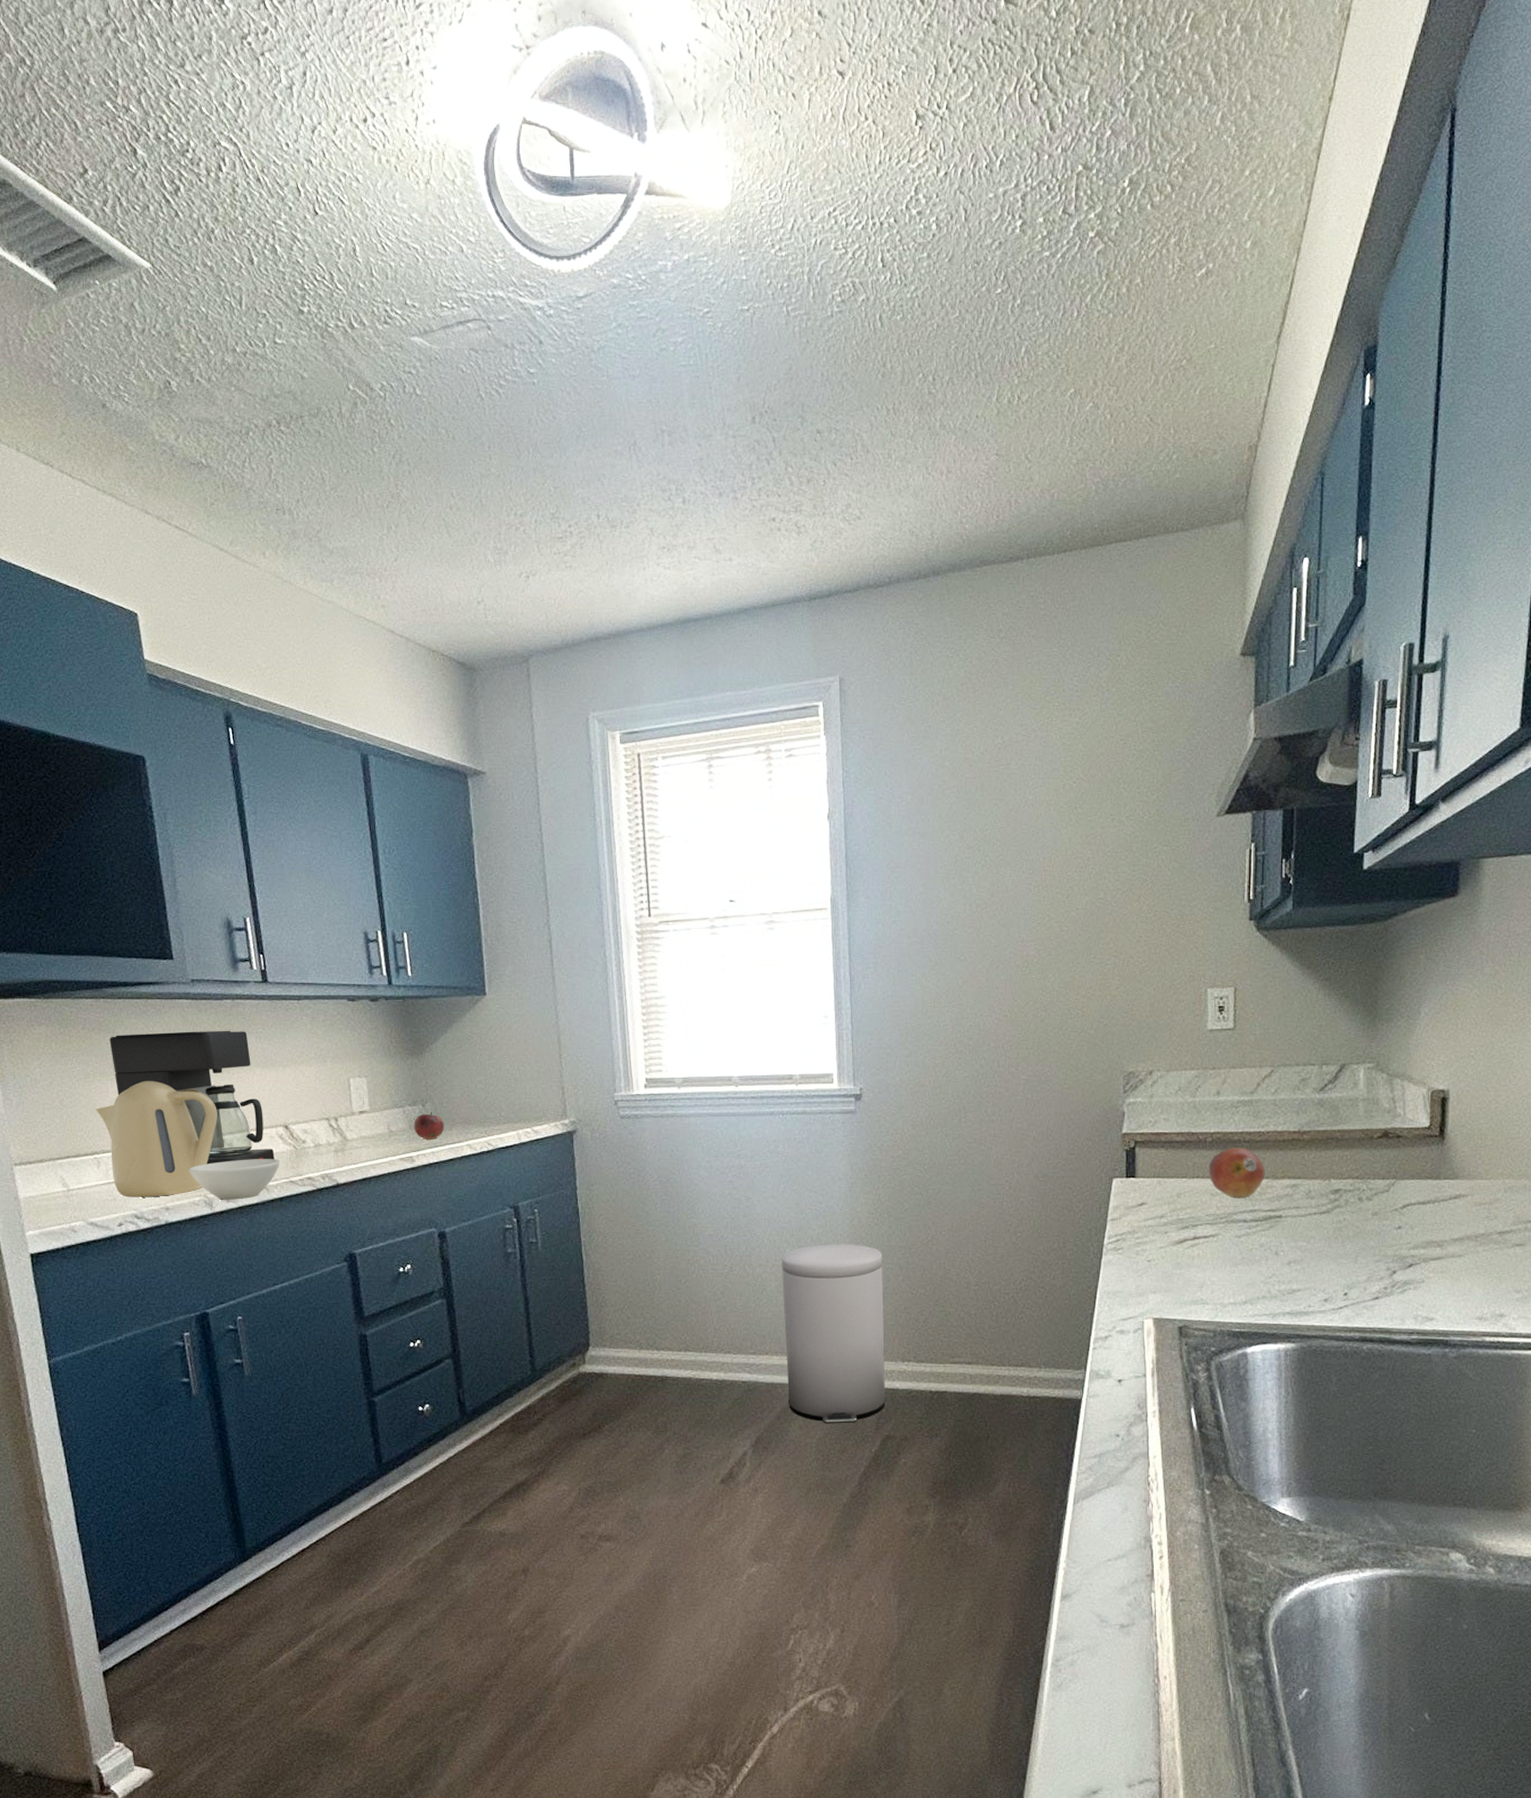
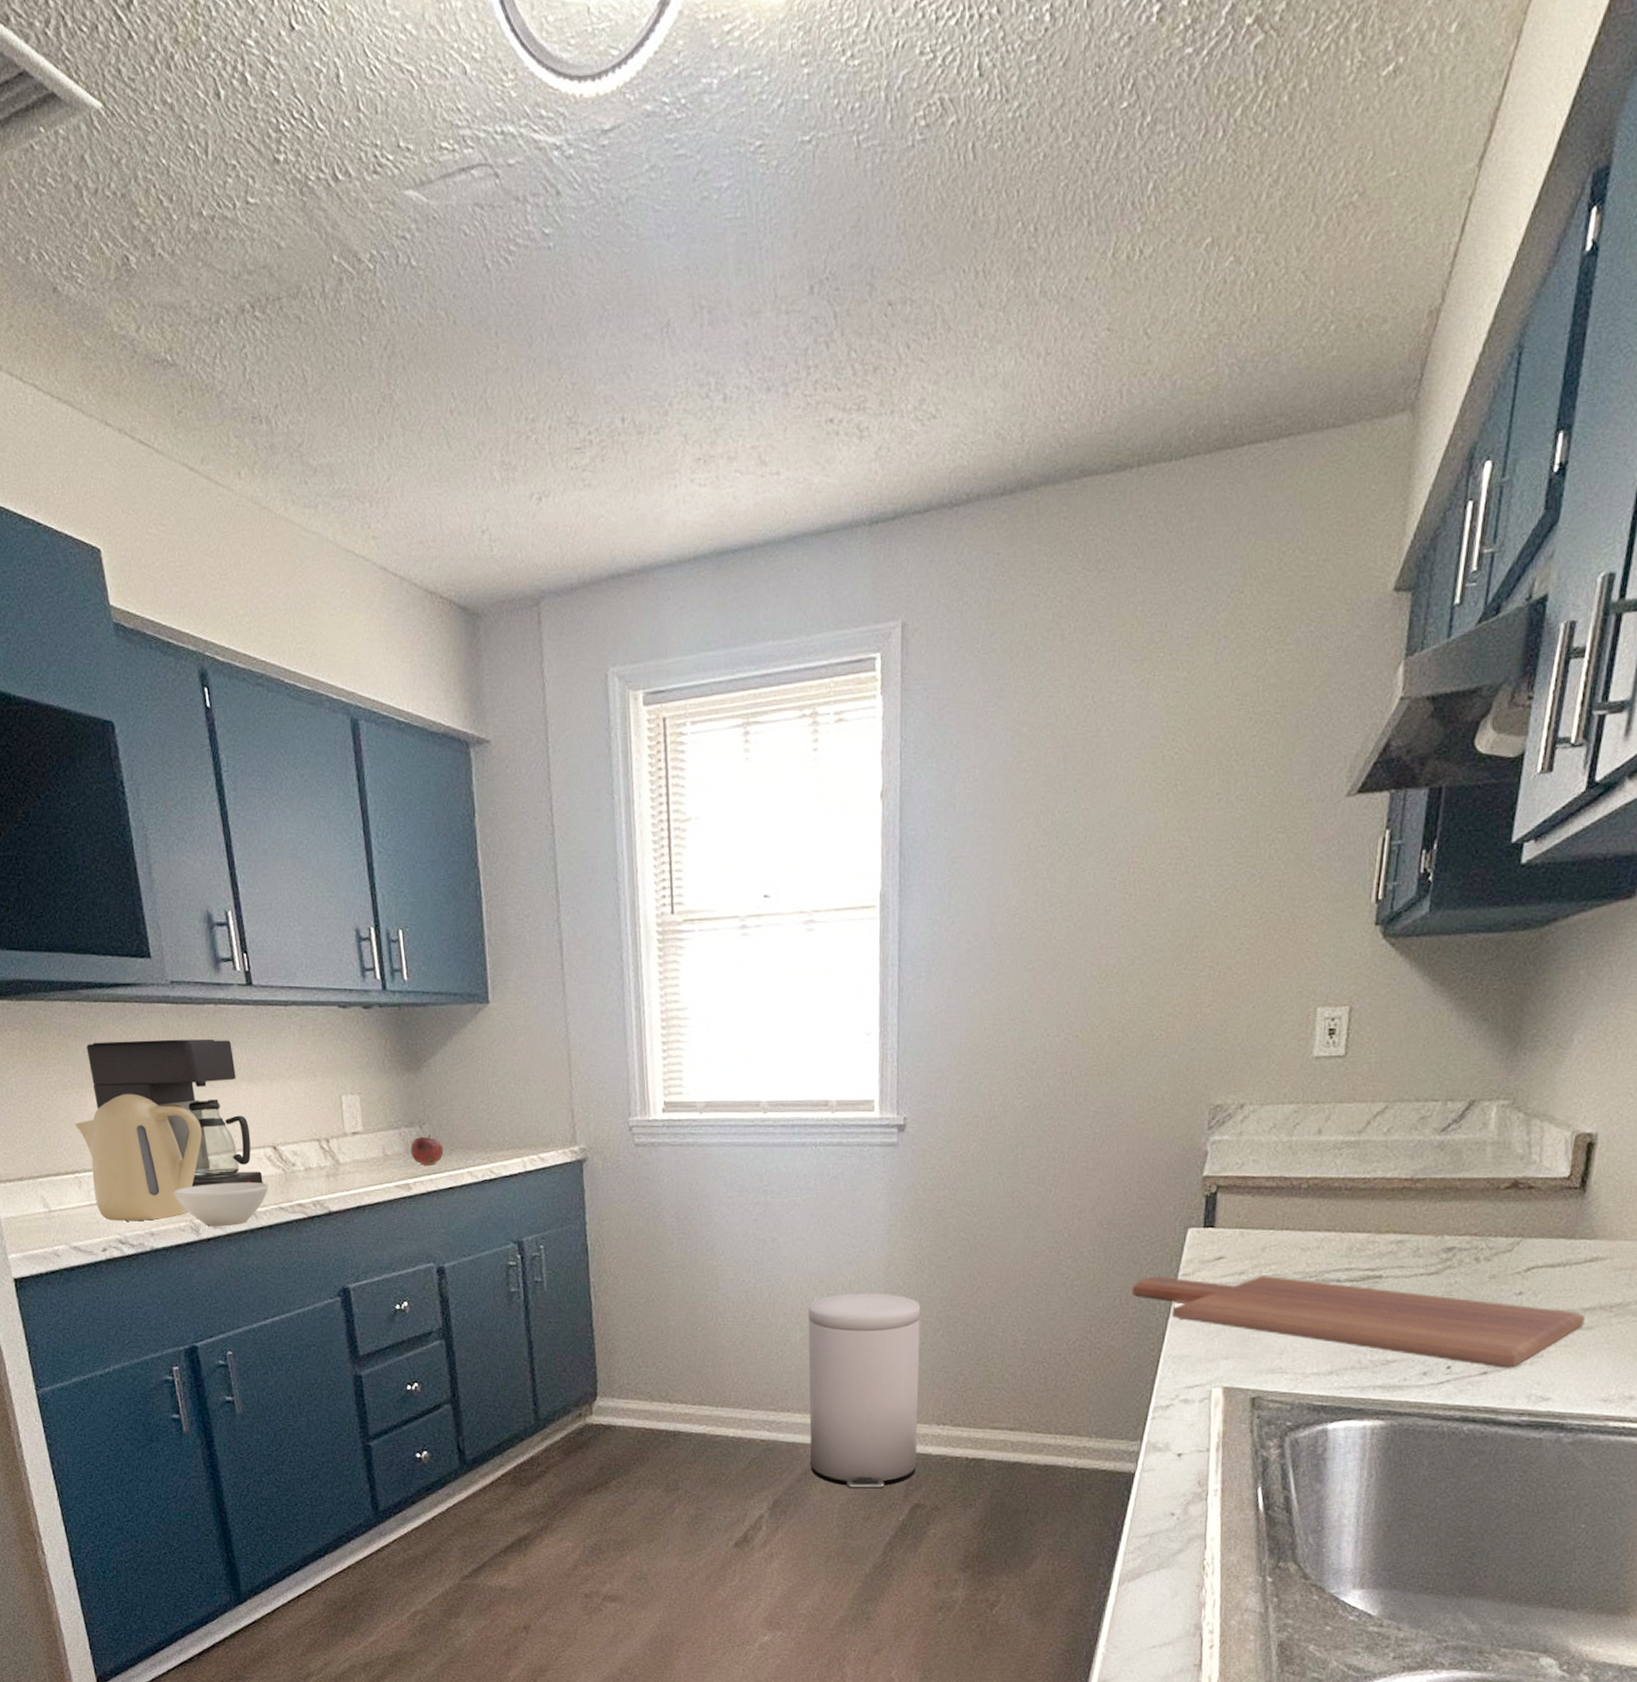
cutting board: none [1068,1218,1455,1294] -> present [1131,1276,1585,1369]
fruit: present [1209,1147,1265,1199] -> none [1300,1196,1367,1255]

